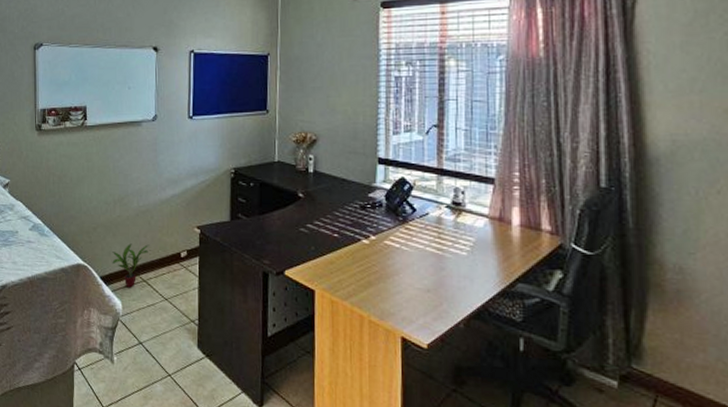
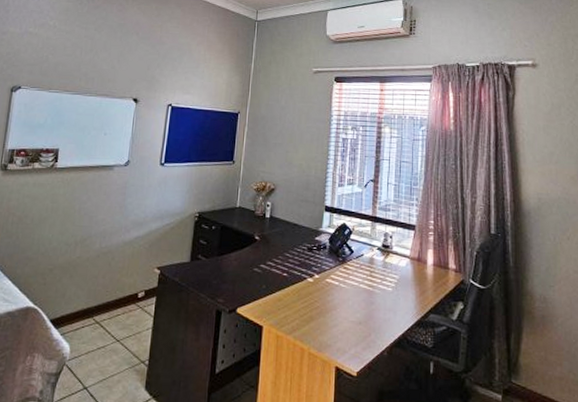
potted plant: present [112,243,149,288] -> none [65,285,107,331]

